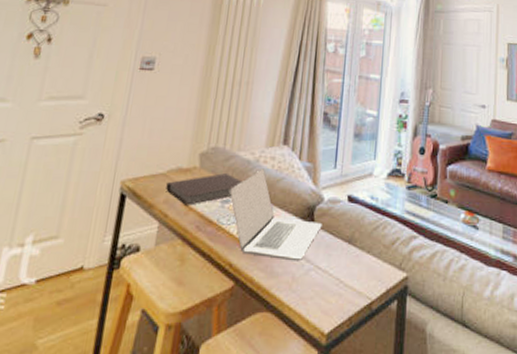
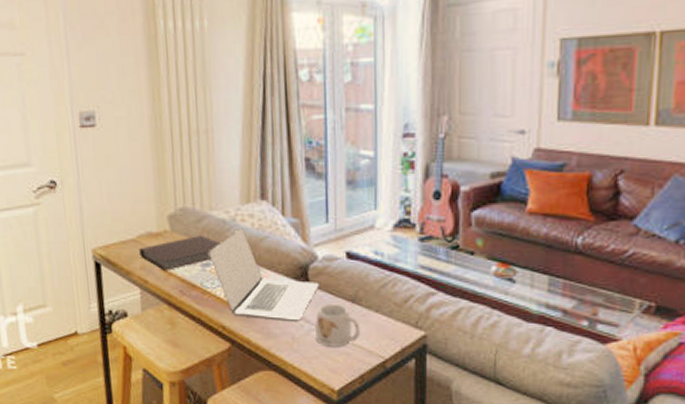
mug: none [313,243,353,288] -> present [315,303,361,347]

